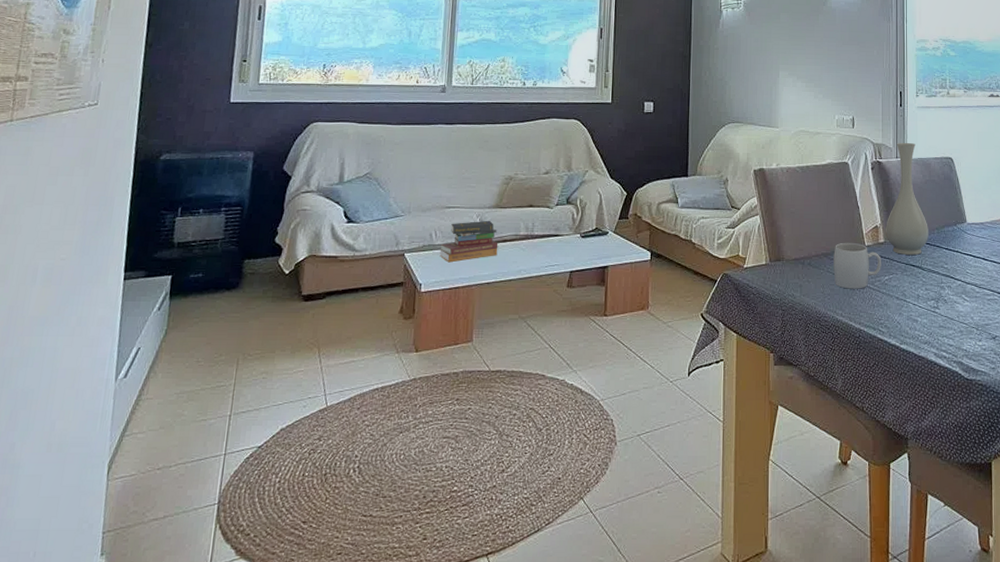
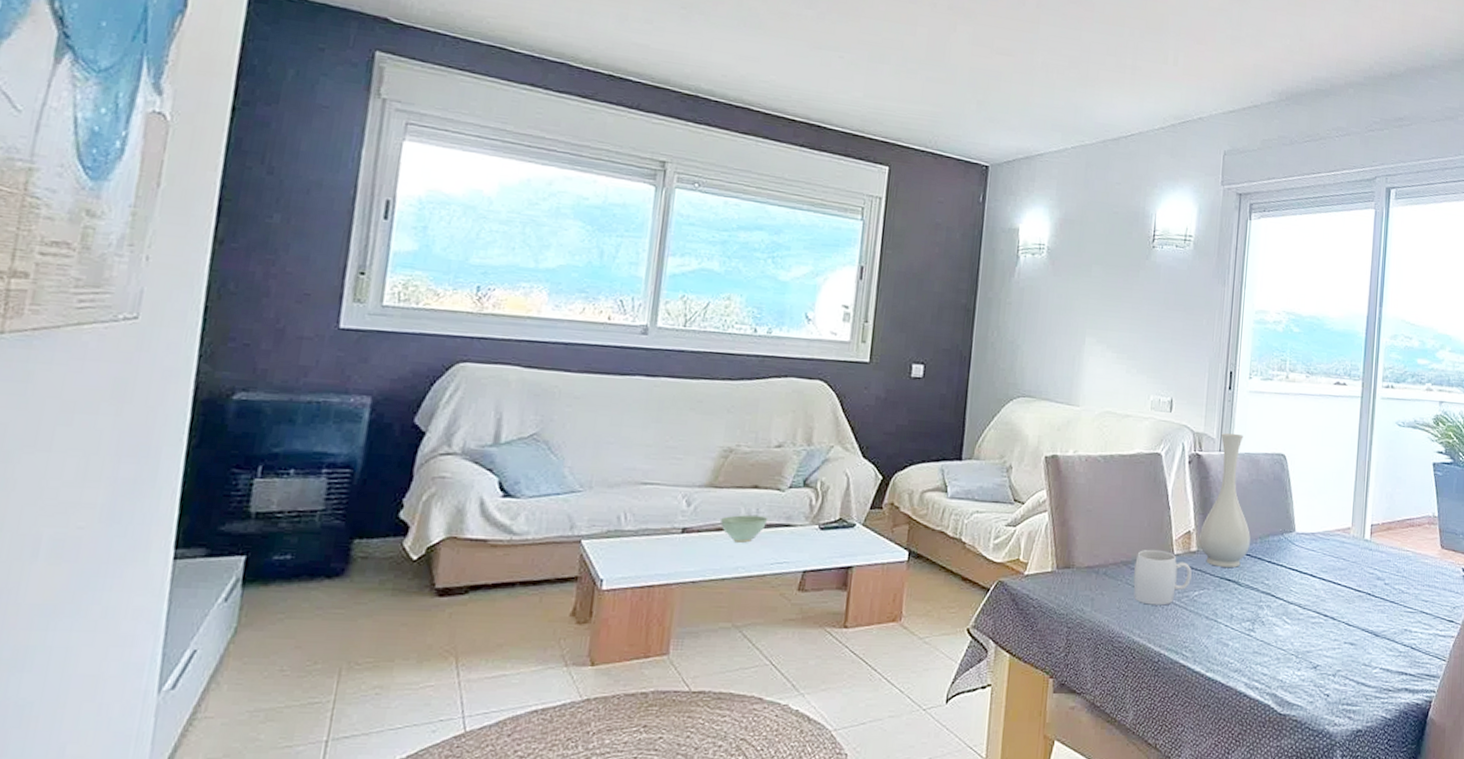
books: present [439,220,499,263] -> none [629,502,710,554]
bowl: none [506,229,542,250] -> present [720,515,768,543]

